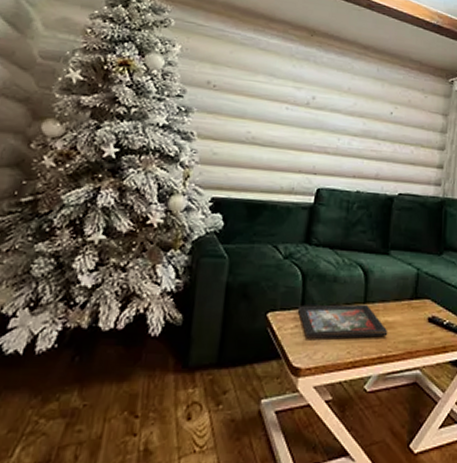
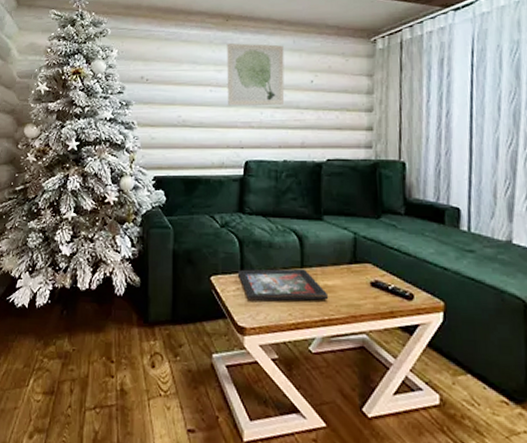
wall art: none [304,60,367,134] -> present [227,43,285,106]

